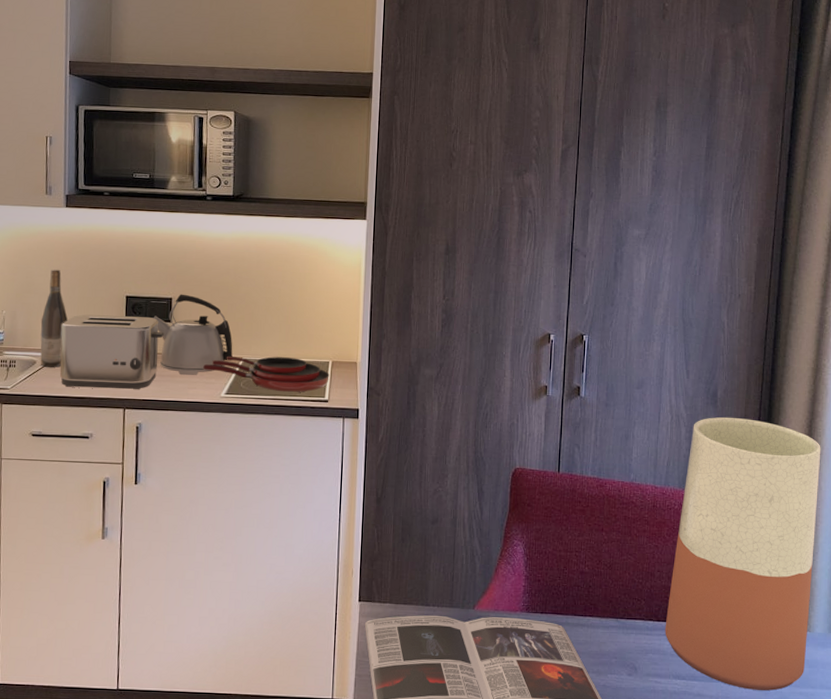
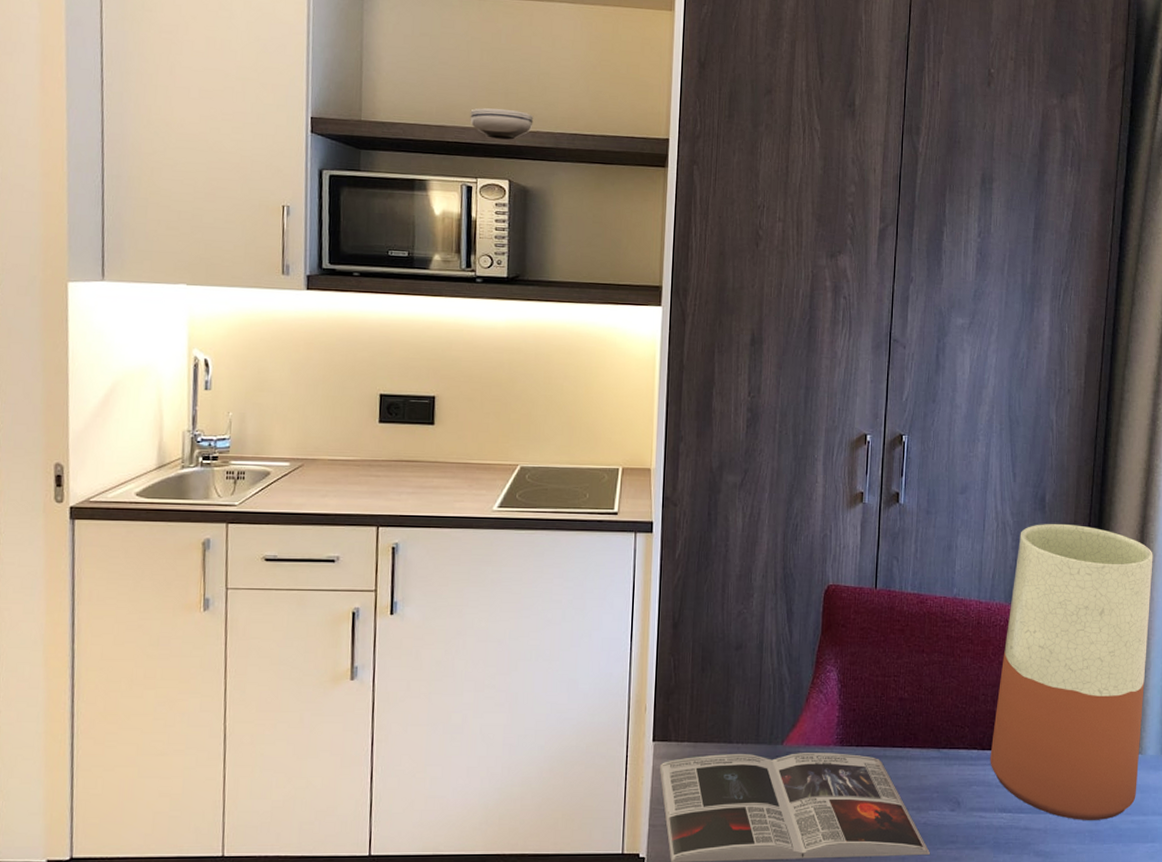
wine bottle: present [40,269,69,367] -> none [275,362,310,479]
toaster: present [59,314,164,390] -> none [299,416,426,505]
kettle: present [152,294,233,376] -> none [411,391,507,487]
bowl: none [201,49,256,77] -> present [470,108,534,140]
frying pan: present [203,356,330,393] -> none [472,463,619,505]

